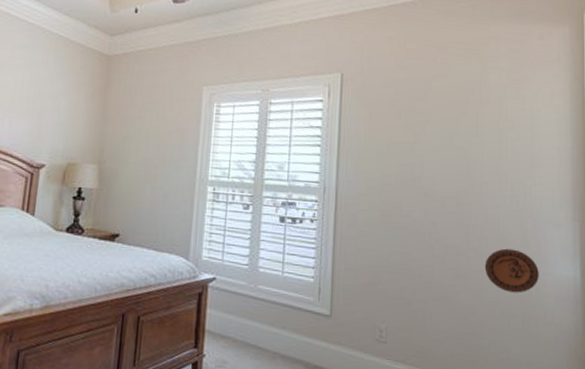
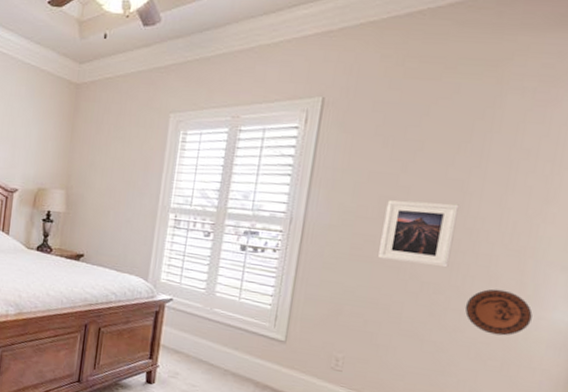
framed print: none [406,168,466,231] -> present [378,200,459,268]

